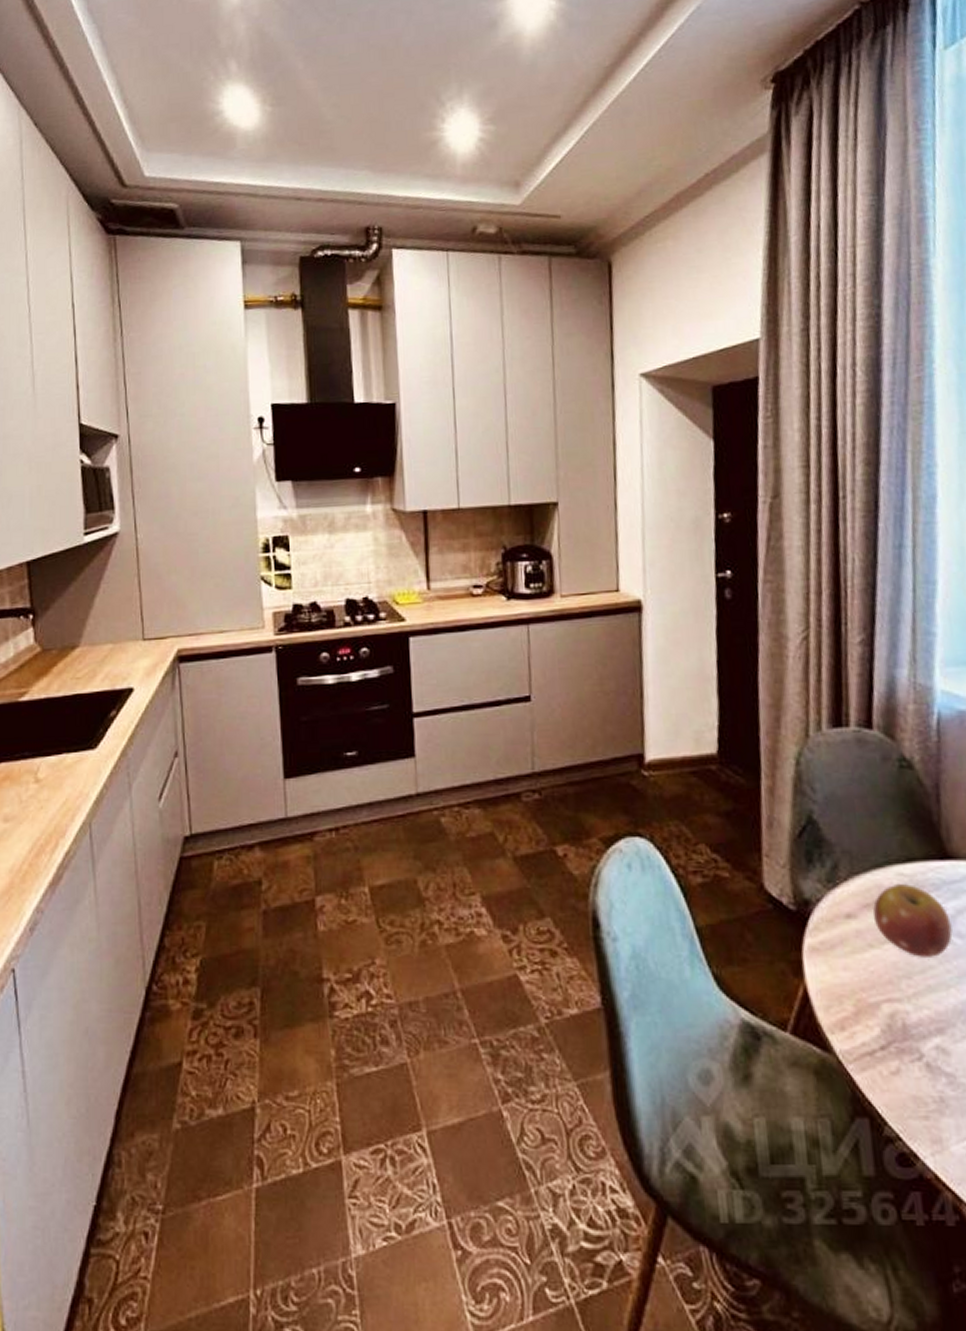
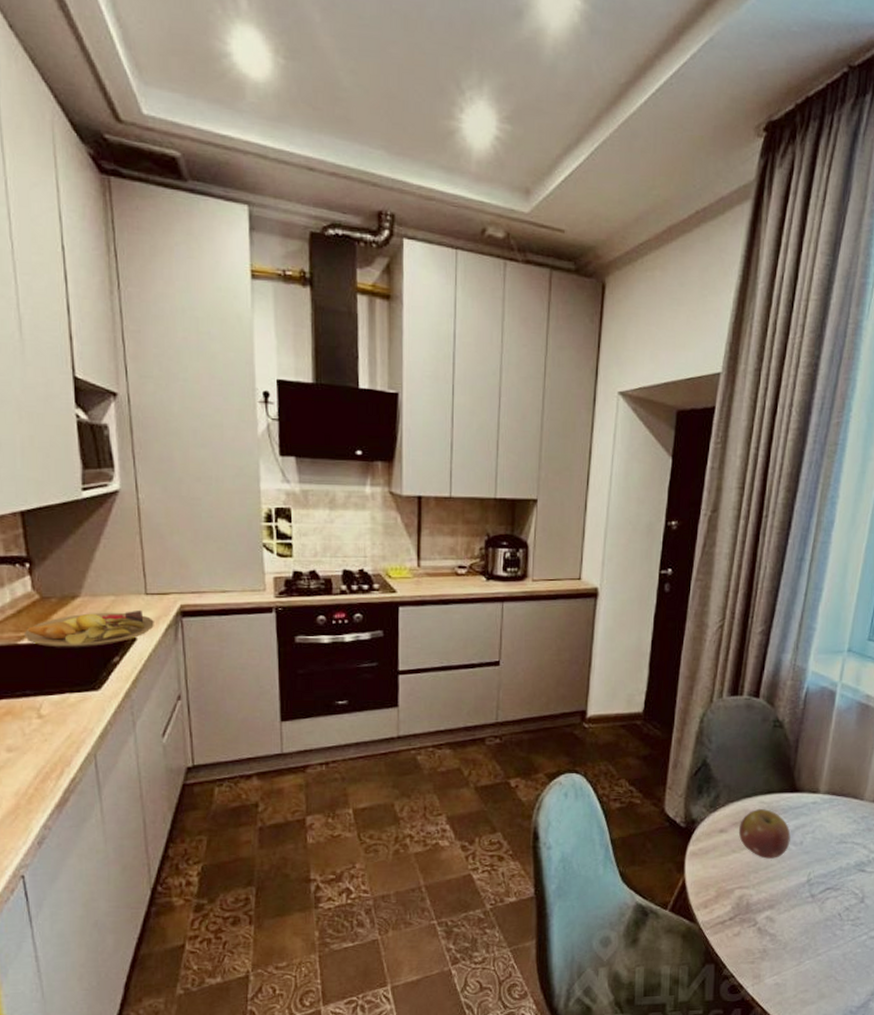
platter: none [24,657,151,704] -> present [23,609,154,648]

